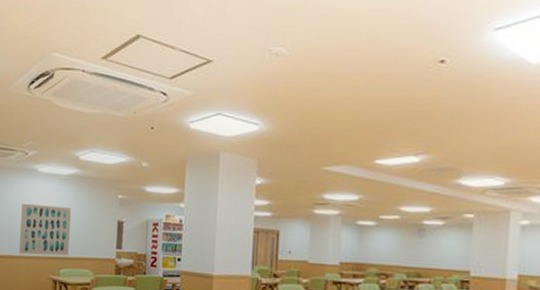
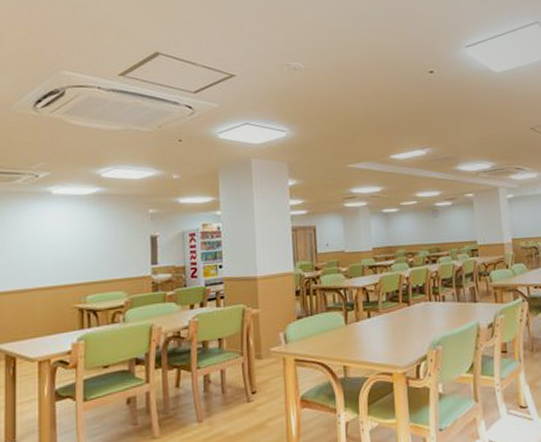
wall art: present [18,203,72,256] -> none [33,228,97,287]

